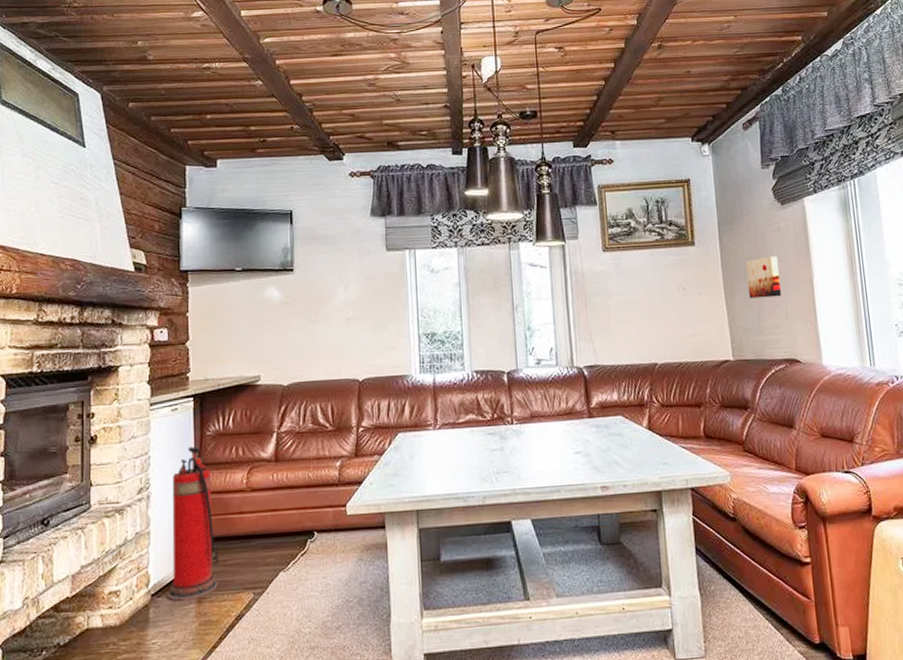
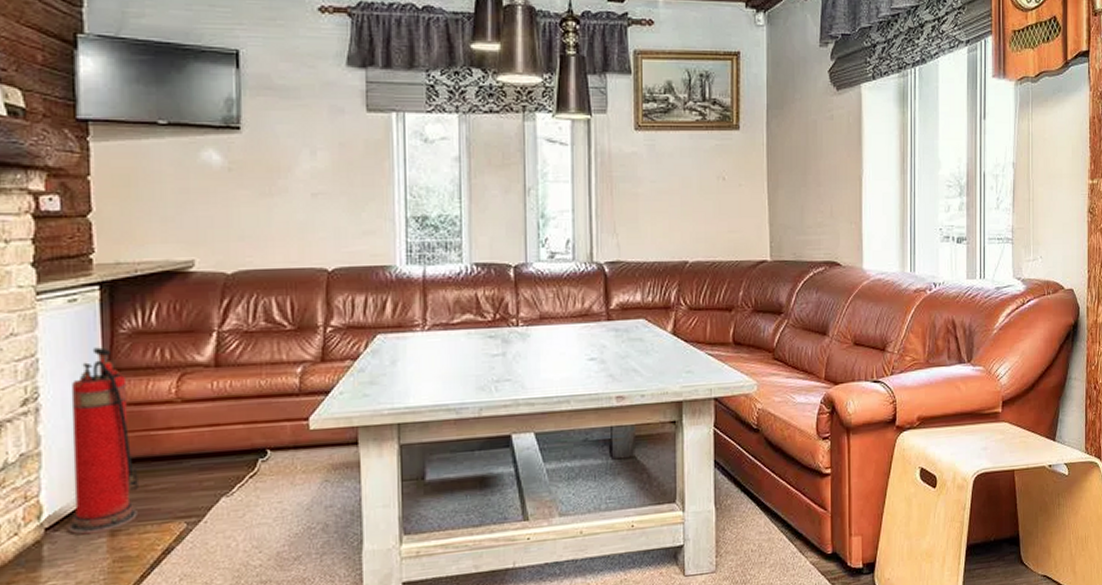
wall art: present [746,256,781,299] -> none [794,147,827,193]

